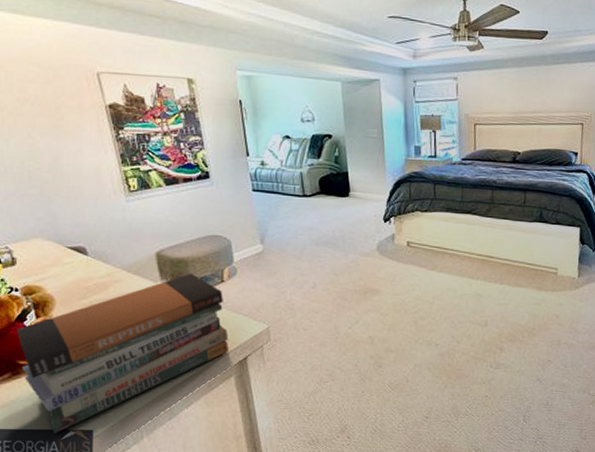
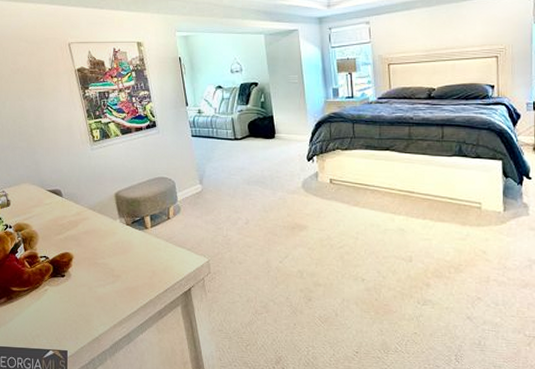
book stack: present [16,273,230,433] -> none [10,211,176,352]

